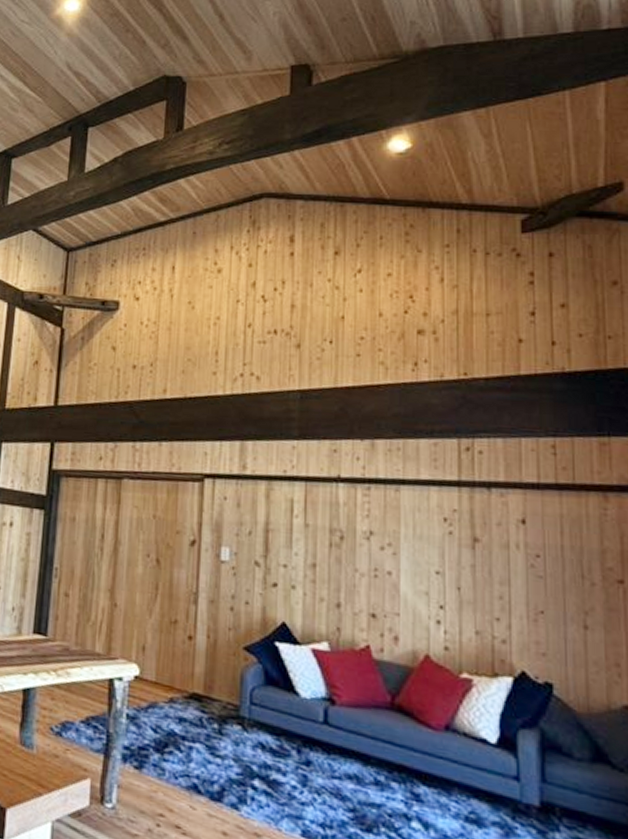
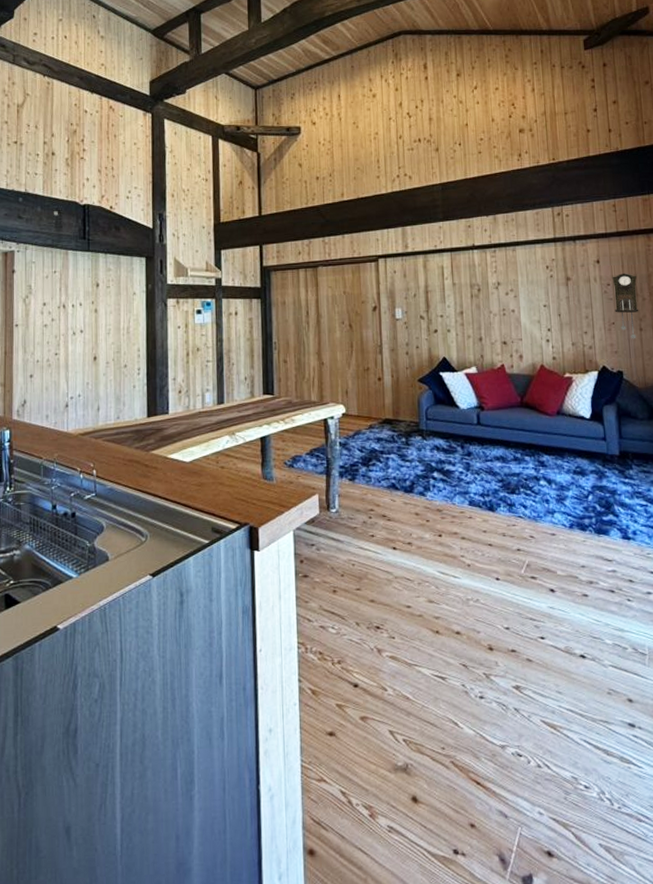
pendulum clock: none [544,542,584,640] -> present [612,273,639,339]

